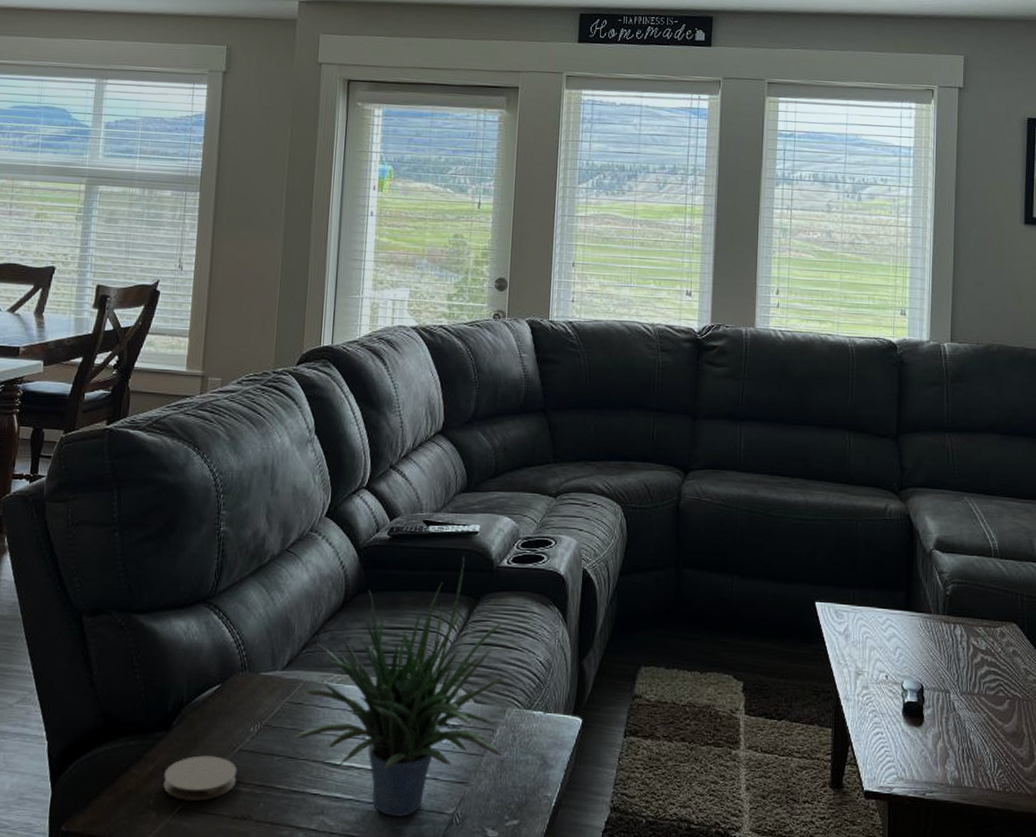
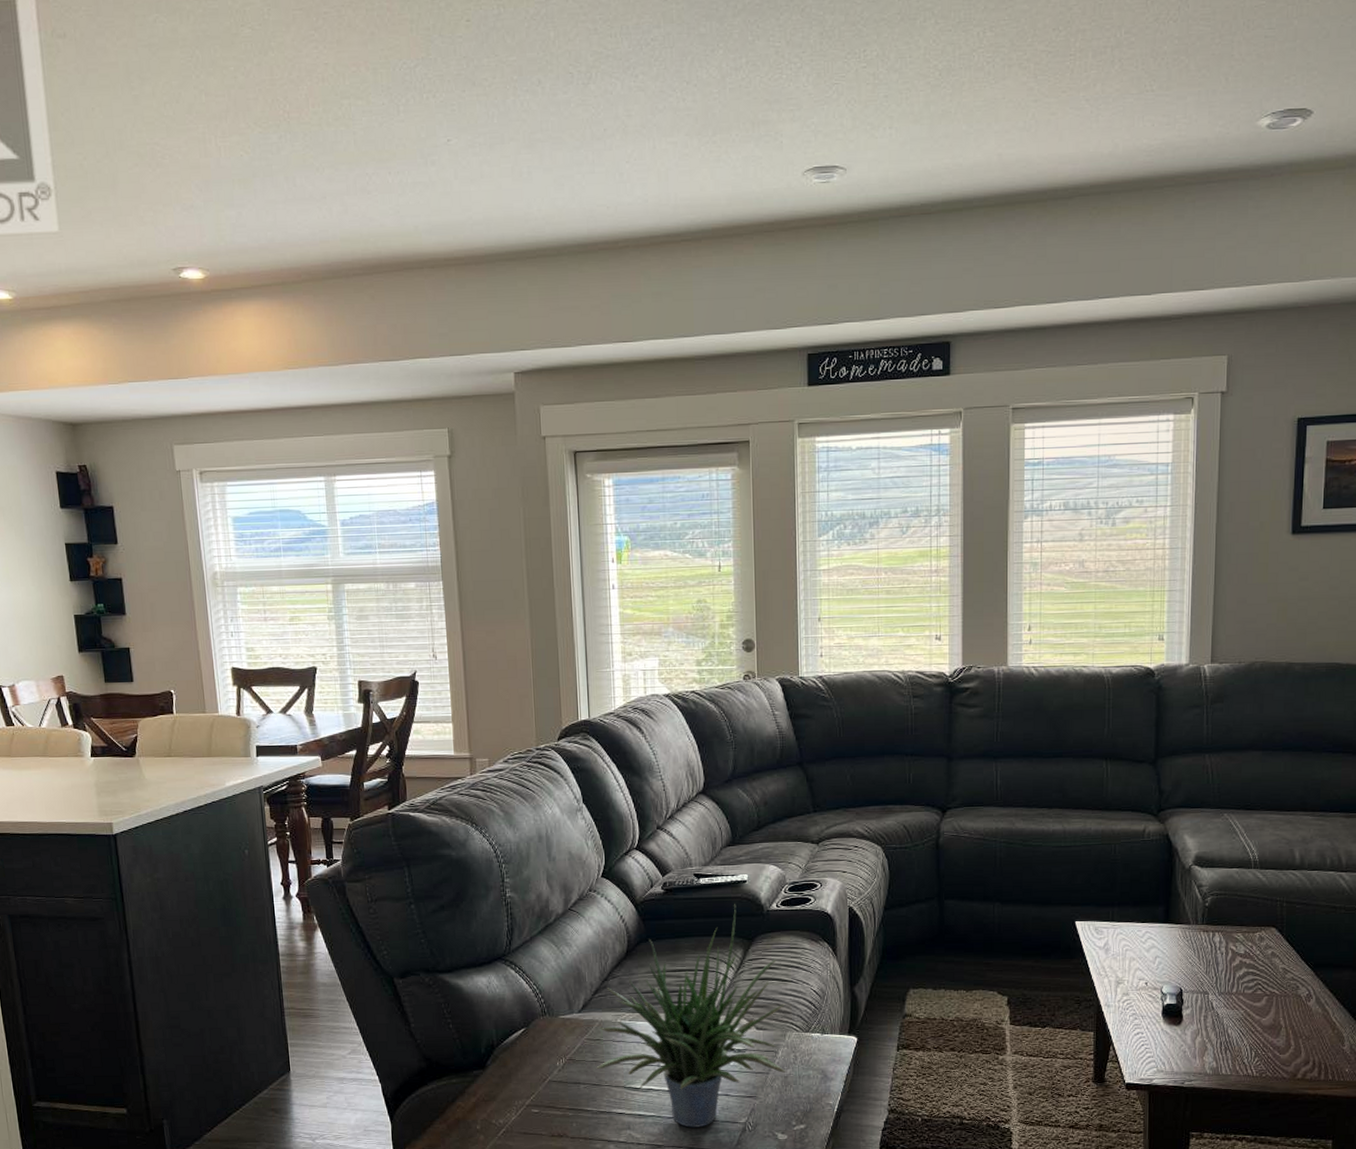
coaster: present [163,755,238,801] -> none [486,1087,550,1124]

